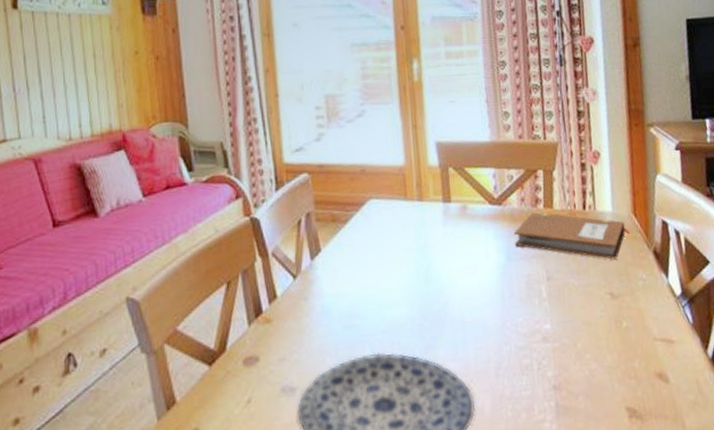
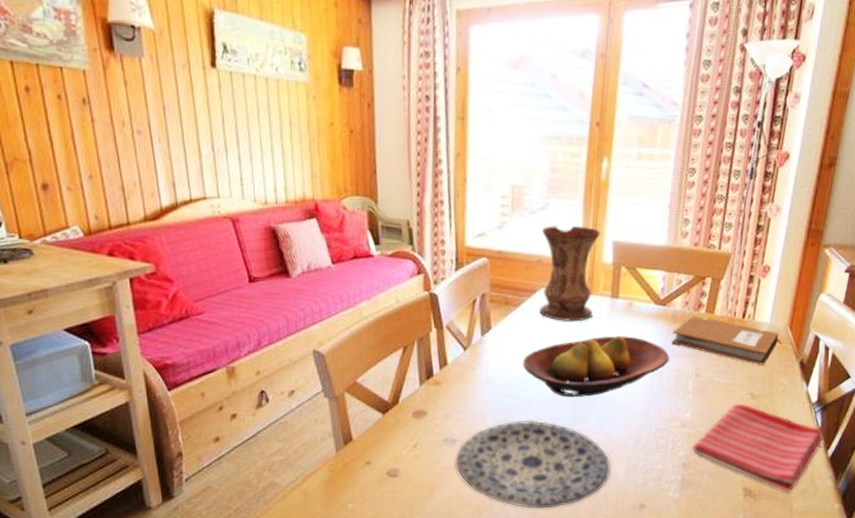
fruit bowl: none [359,242,516,321] -> present [522,336,670,398]
vase: none [362,130,427,234] -> present [539,225,601,322]
dish towel: none [560,305,700,408] -> present [692,403,824,493]

